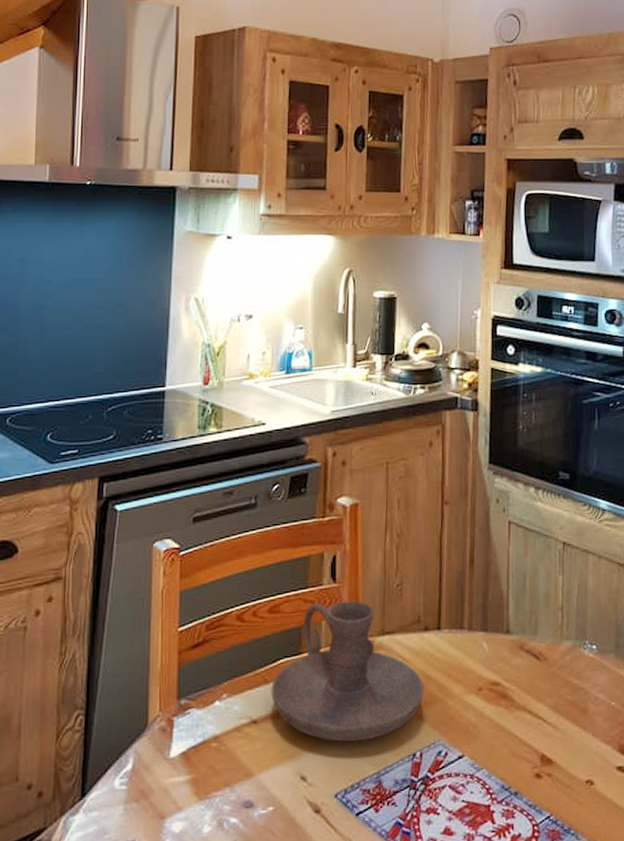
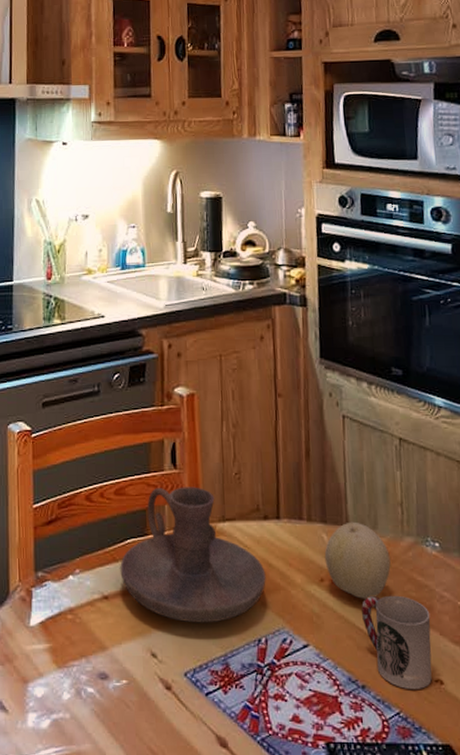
fruit: none [484,628,549,707] -> present [324,521,391,600]
cup: none [518,699,584,792] -> present [361,595,432,689]

